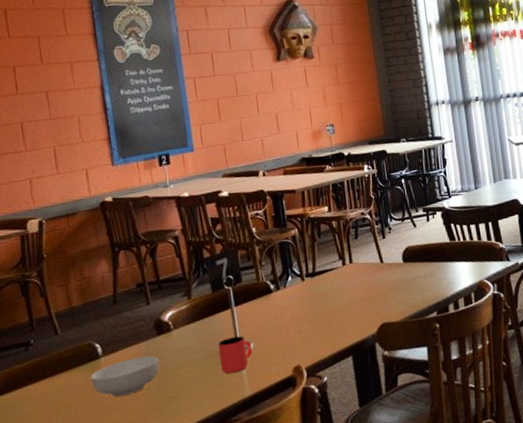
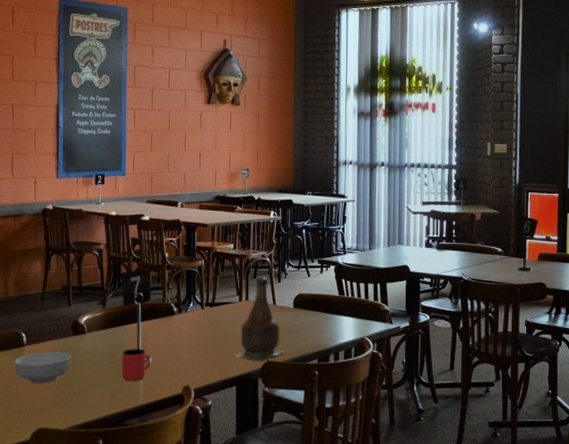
bottle: none [345,235,400,326] -> present [234,277,285,361]

